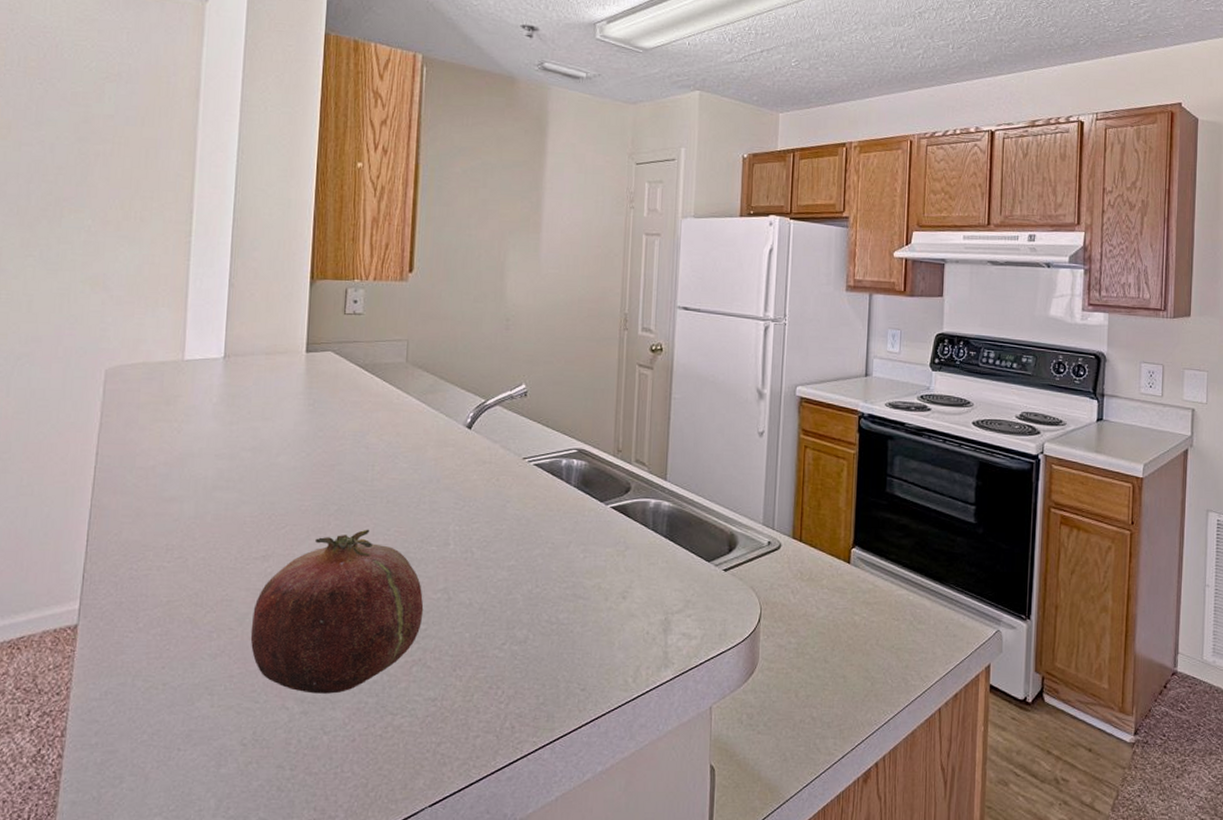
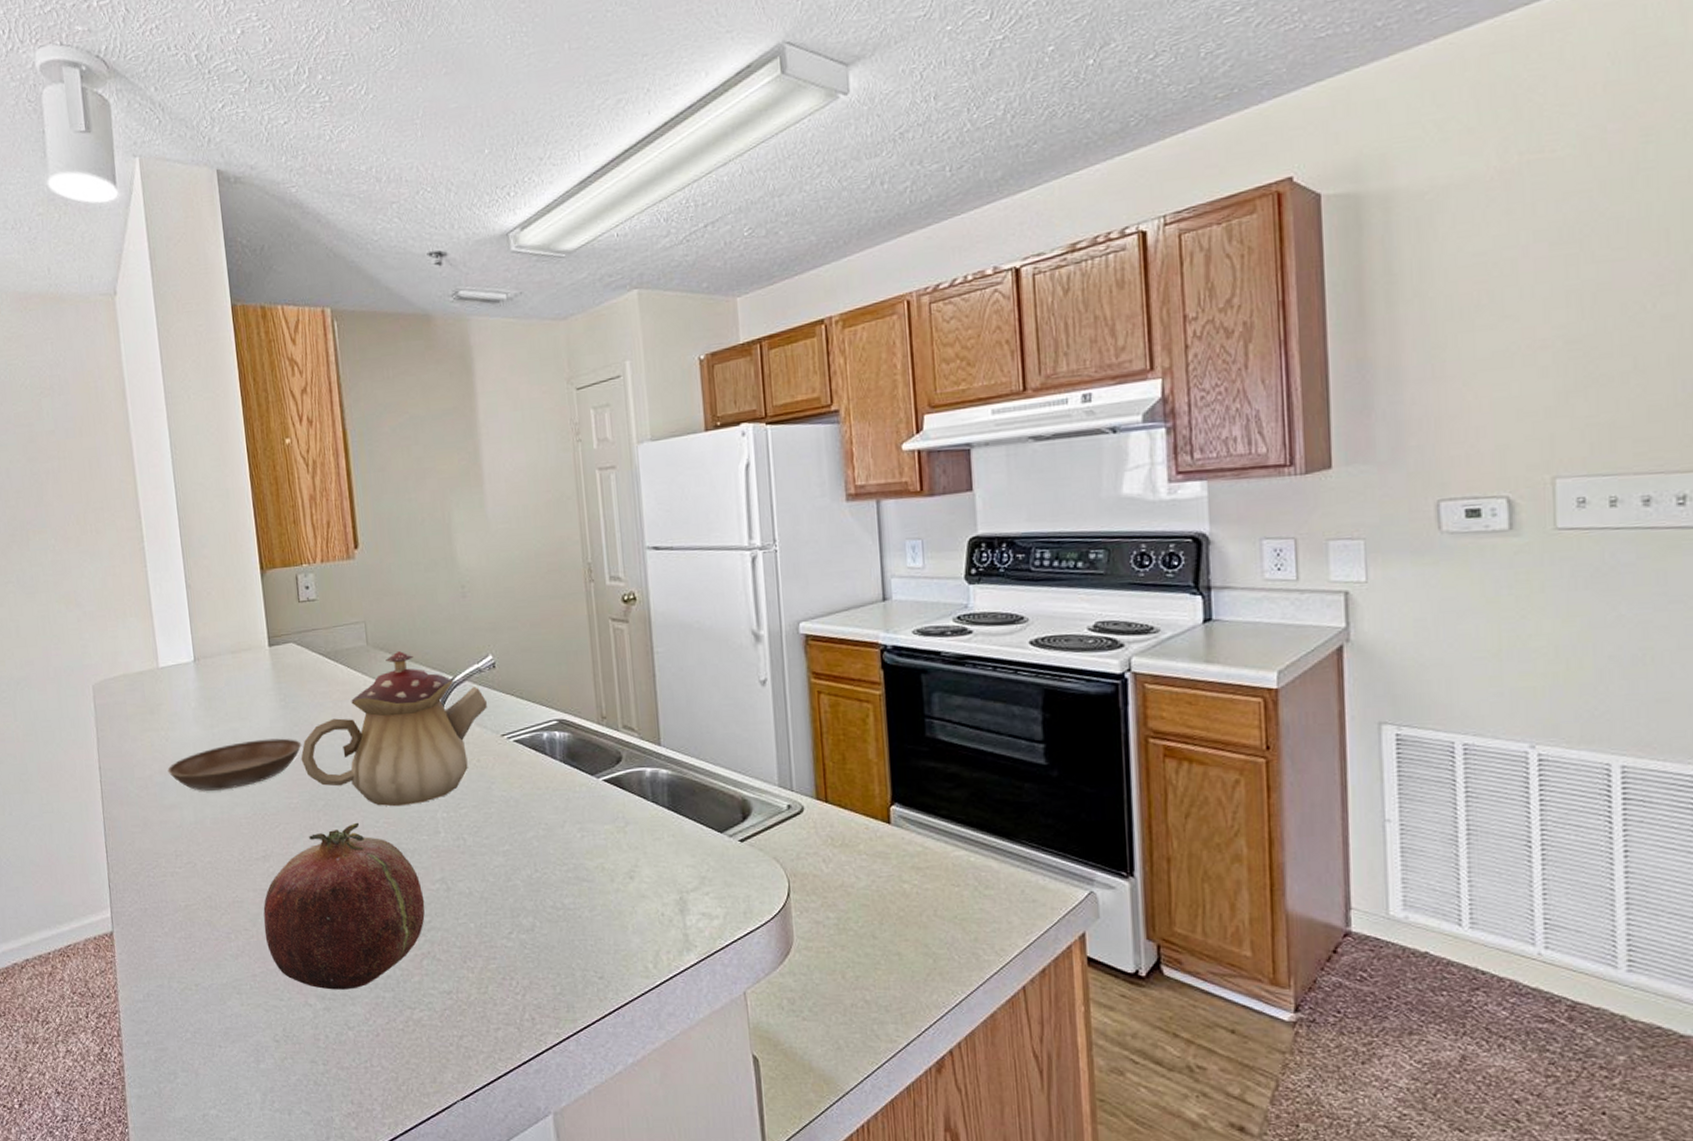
saucer: none [174,440,324,487] -> present [167,738,302,791]
teapot: none [320,370,514,517] -> present [301,650,487,807]

